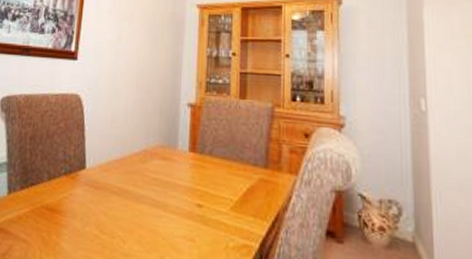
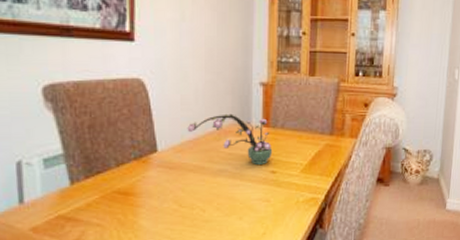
flower arrangement: none [114,134,200,195] -> present [187,113,273,164]

